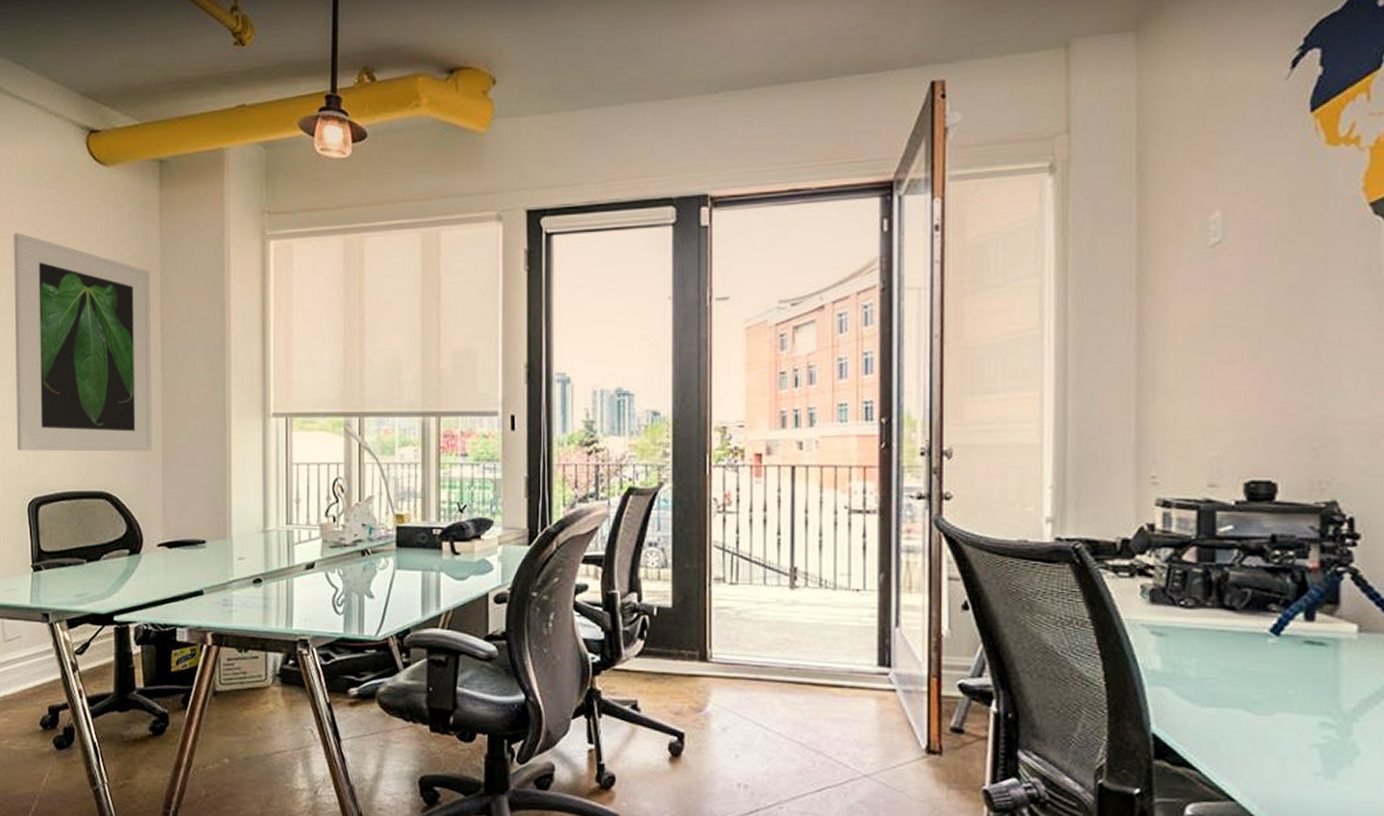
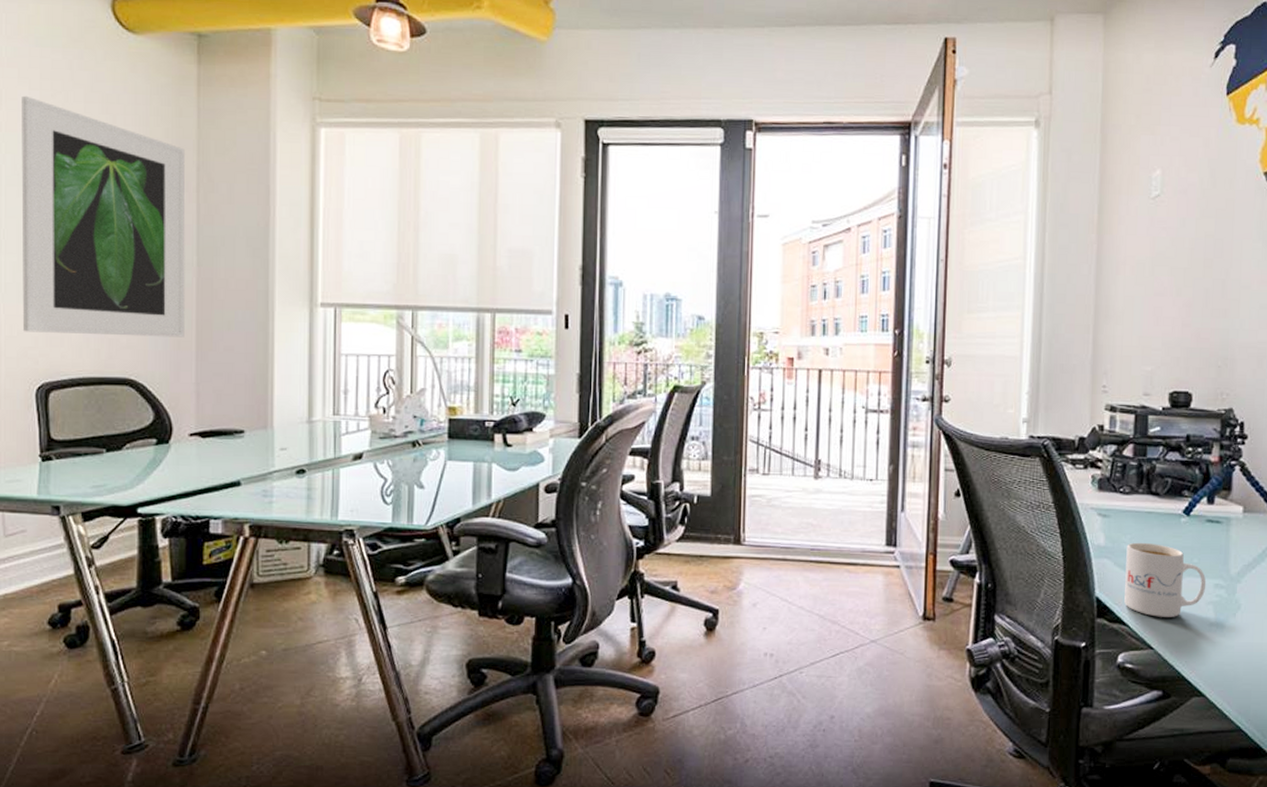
mug: none [1192,667,1308,762] -> present [1124,542,1207,617]

